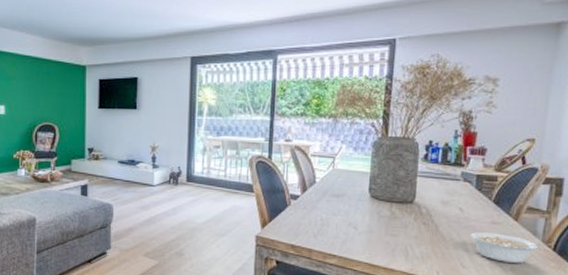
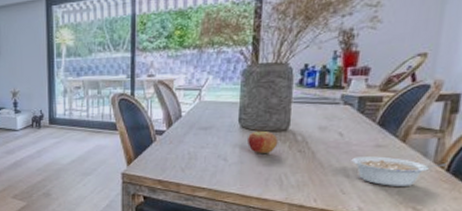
fruit: none [377,199,405,224] -> present [248,129,278,153]

